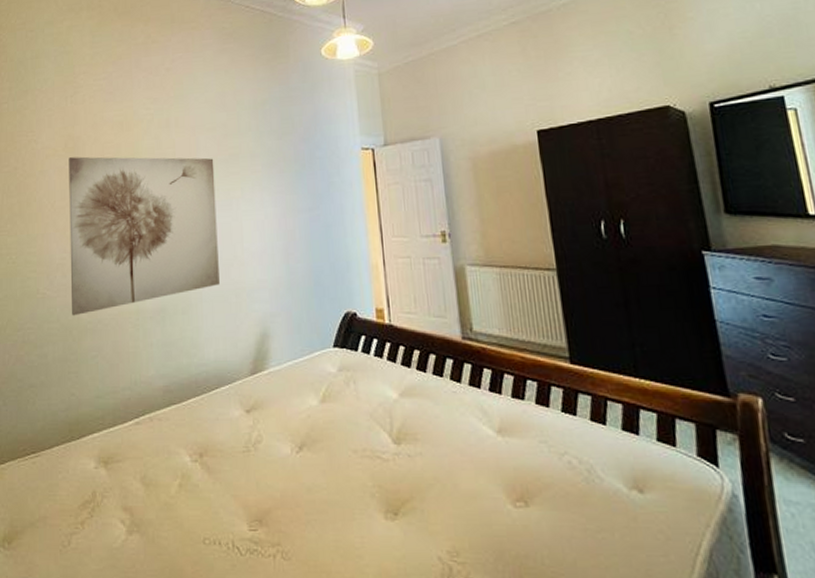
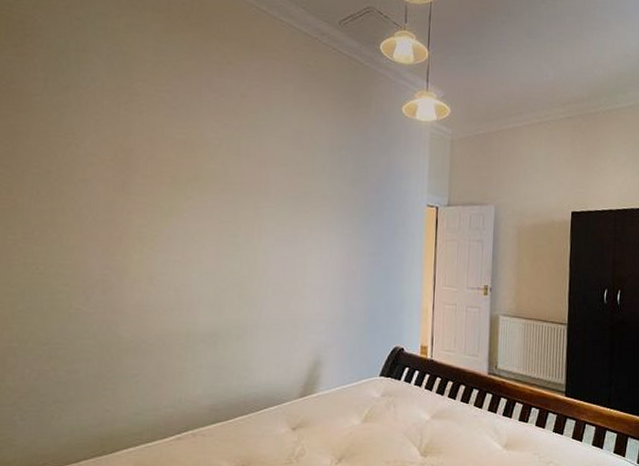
wall art: present [69,156,220,316] -> none [111,169,284,334]

